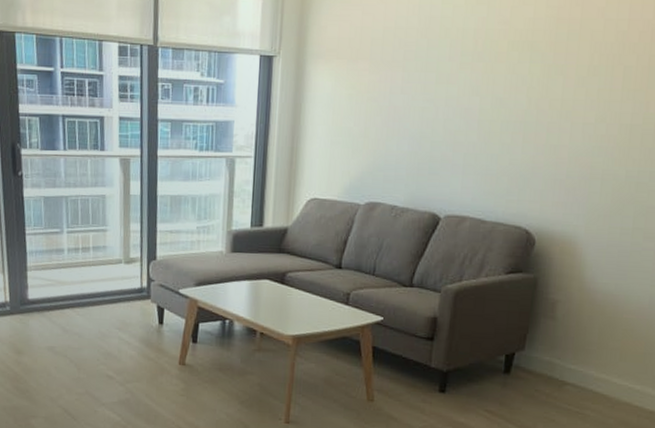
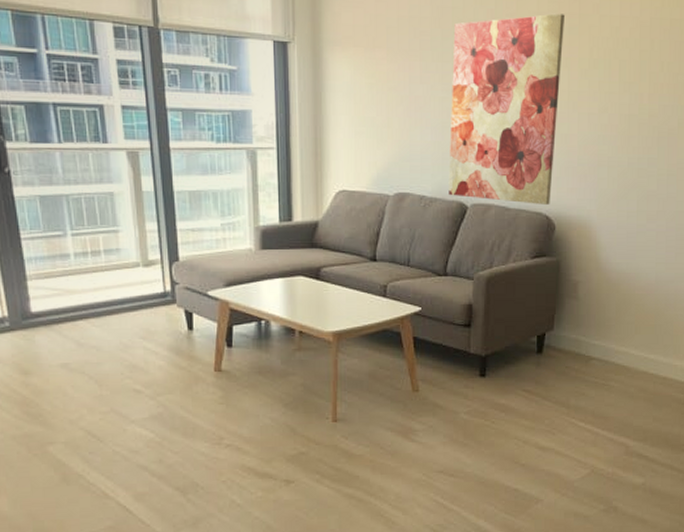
wall art: none [421,19,564,219] -> present [448,13,564,205]

